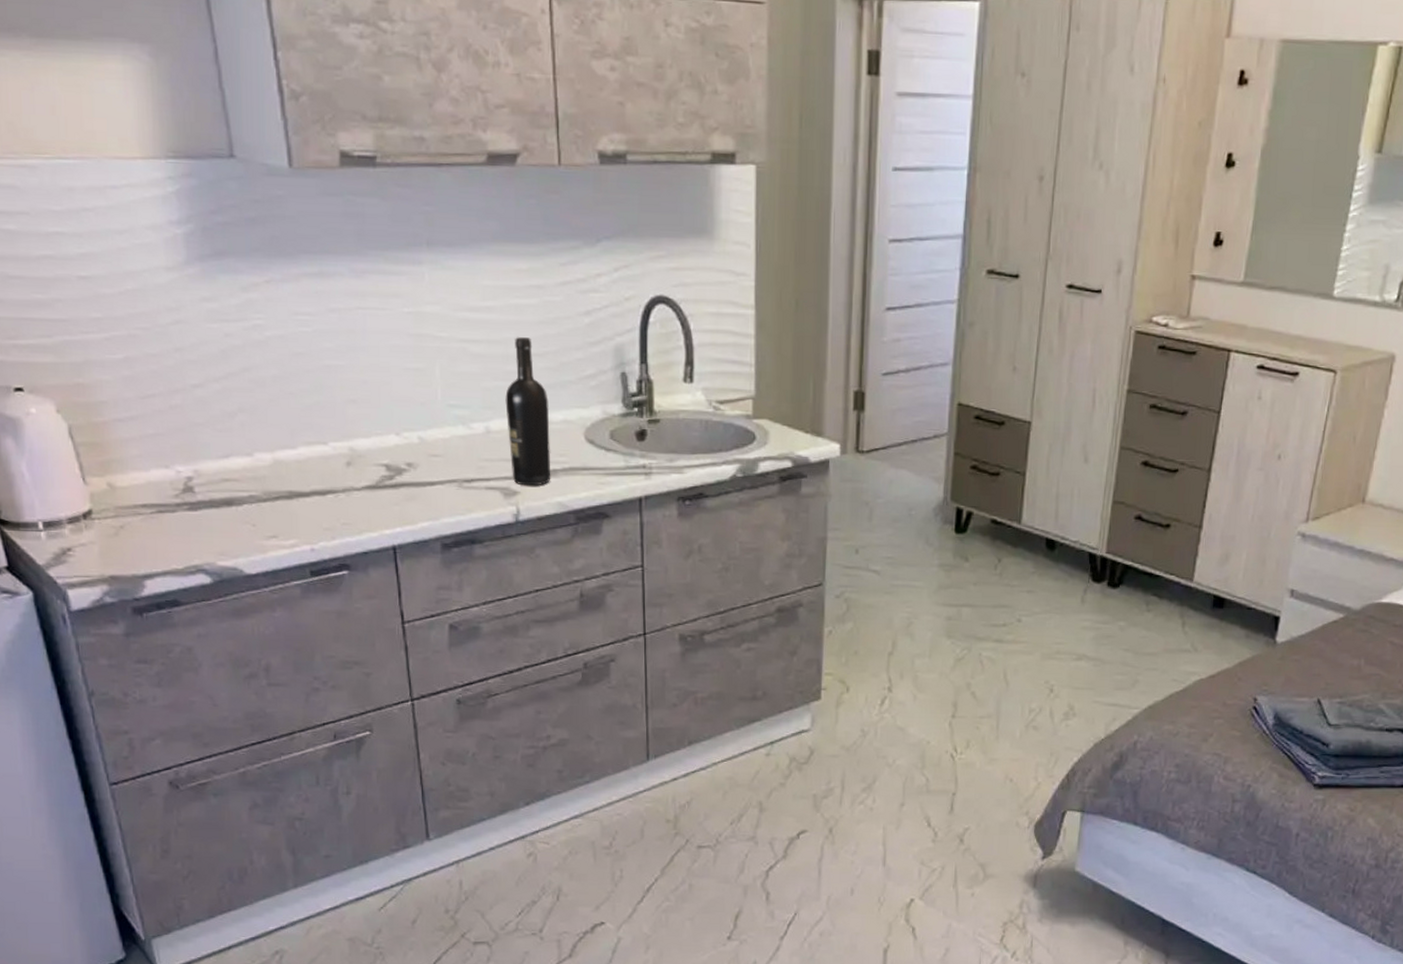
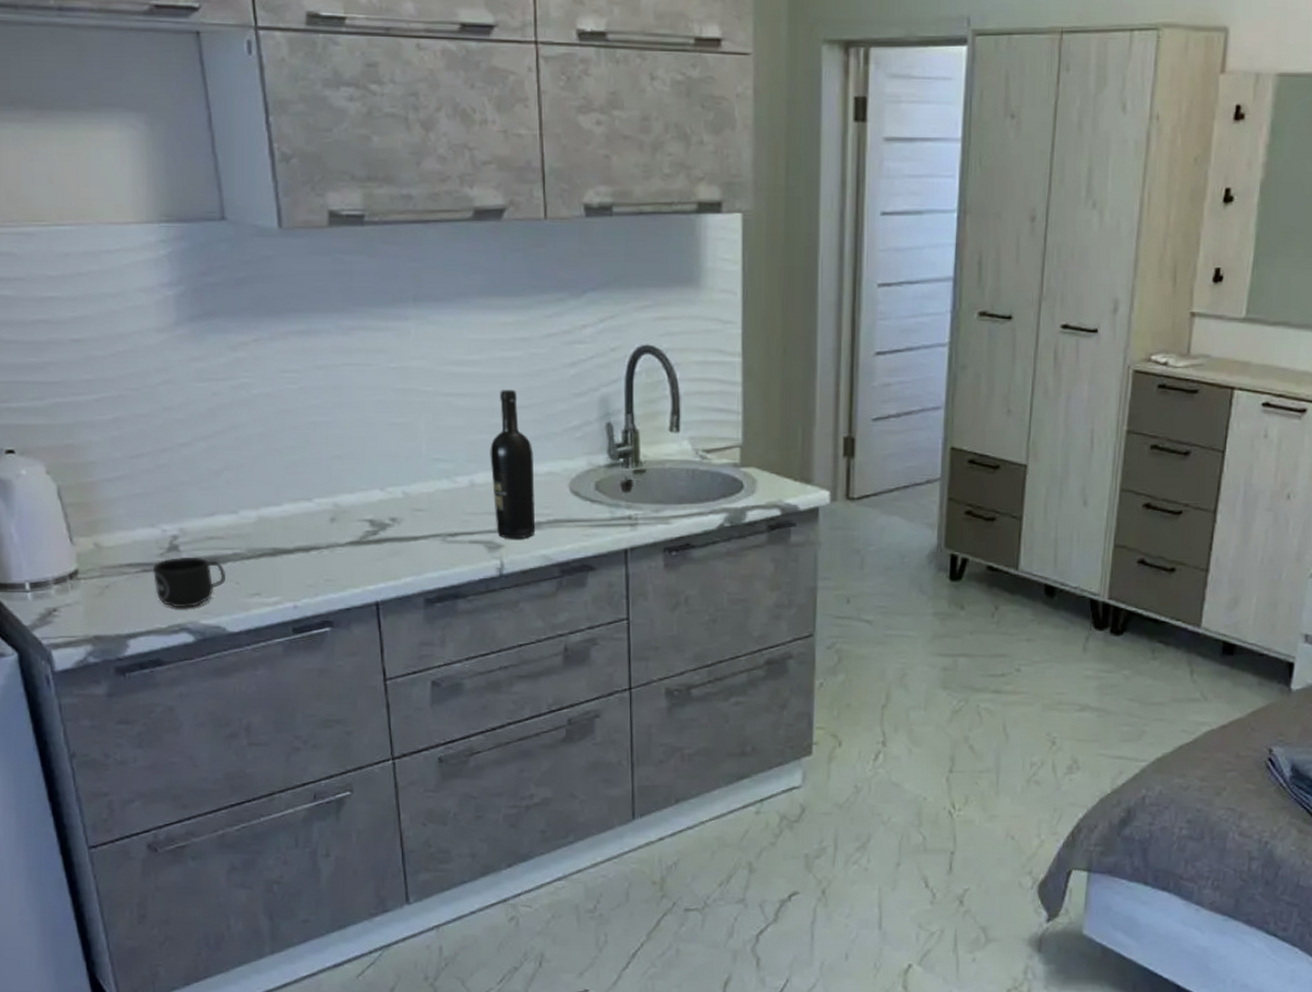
mug: none [167,499,242,550] -> present [152,557,225,609]

